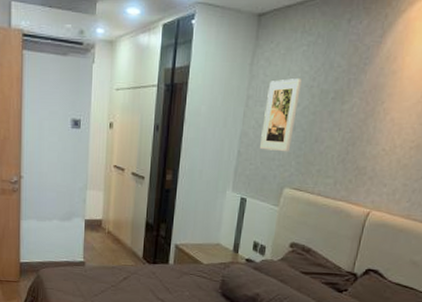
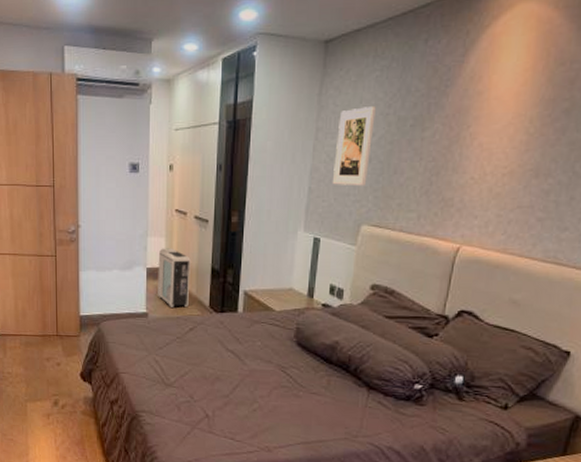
air purifier: none [95,201,127,258] -> present [158,248,191,308]

